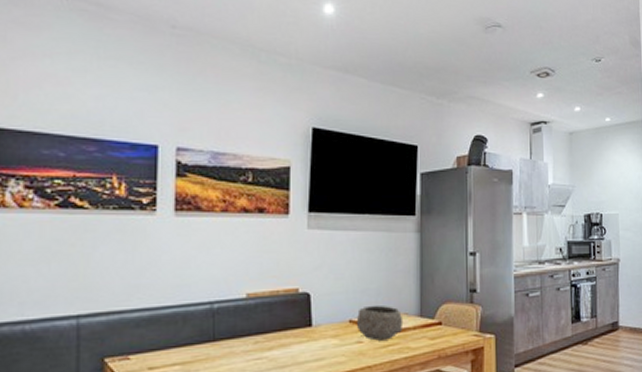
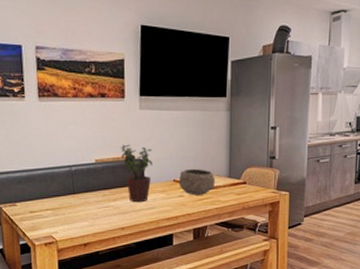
potted plant: none [280,273,323,352] -> present [120,144,153,203]

